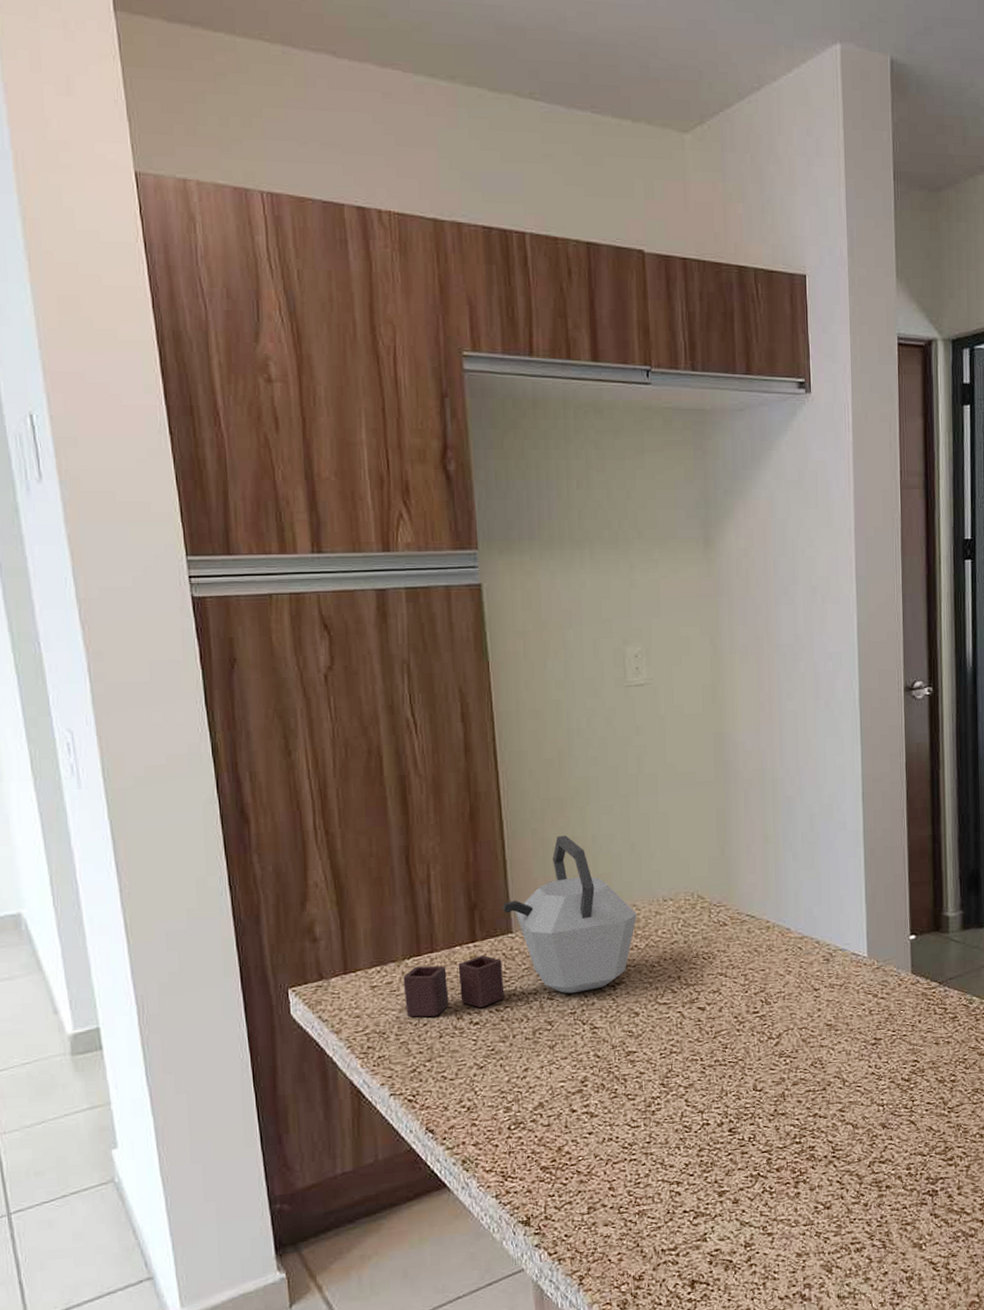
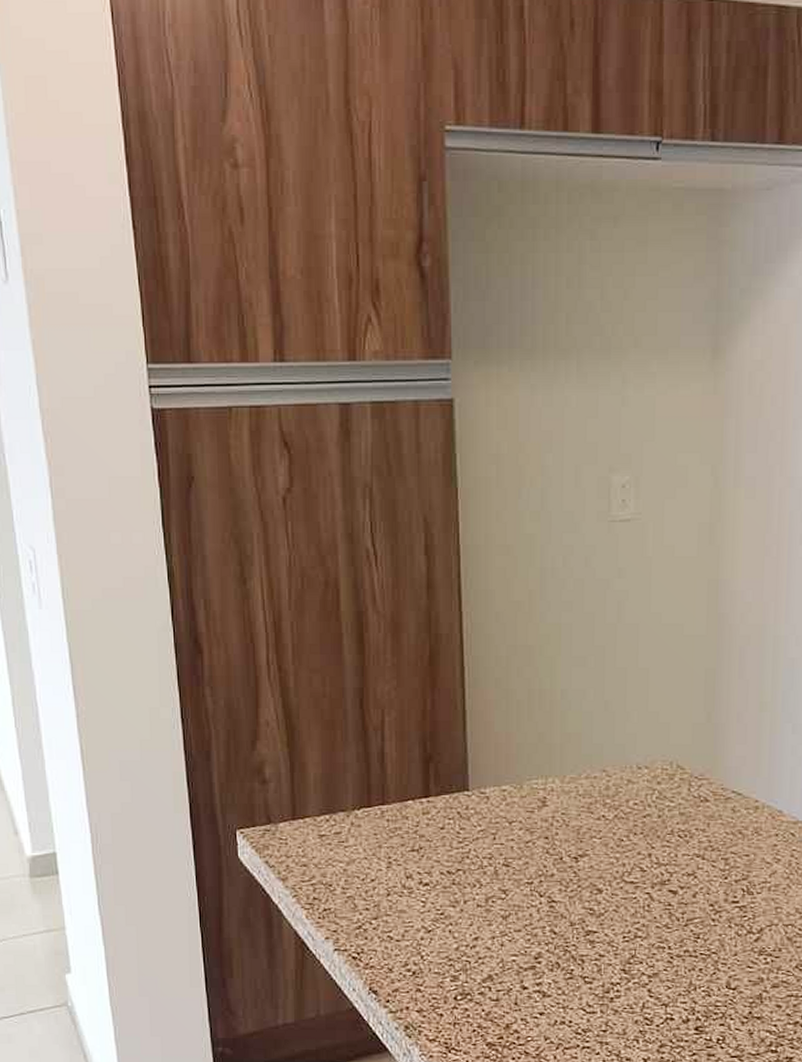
kettle: present [403,835,637,1017] -> none [352,687,607,873]

